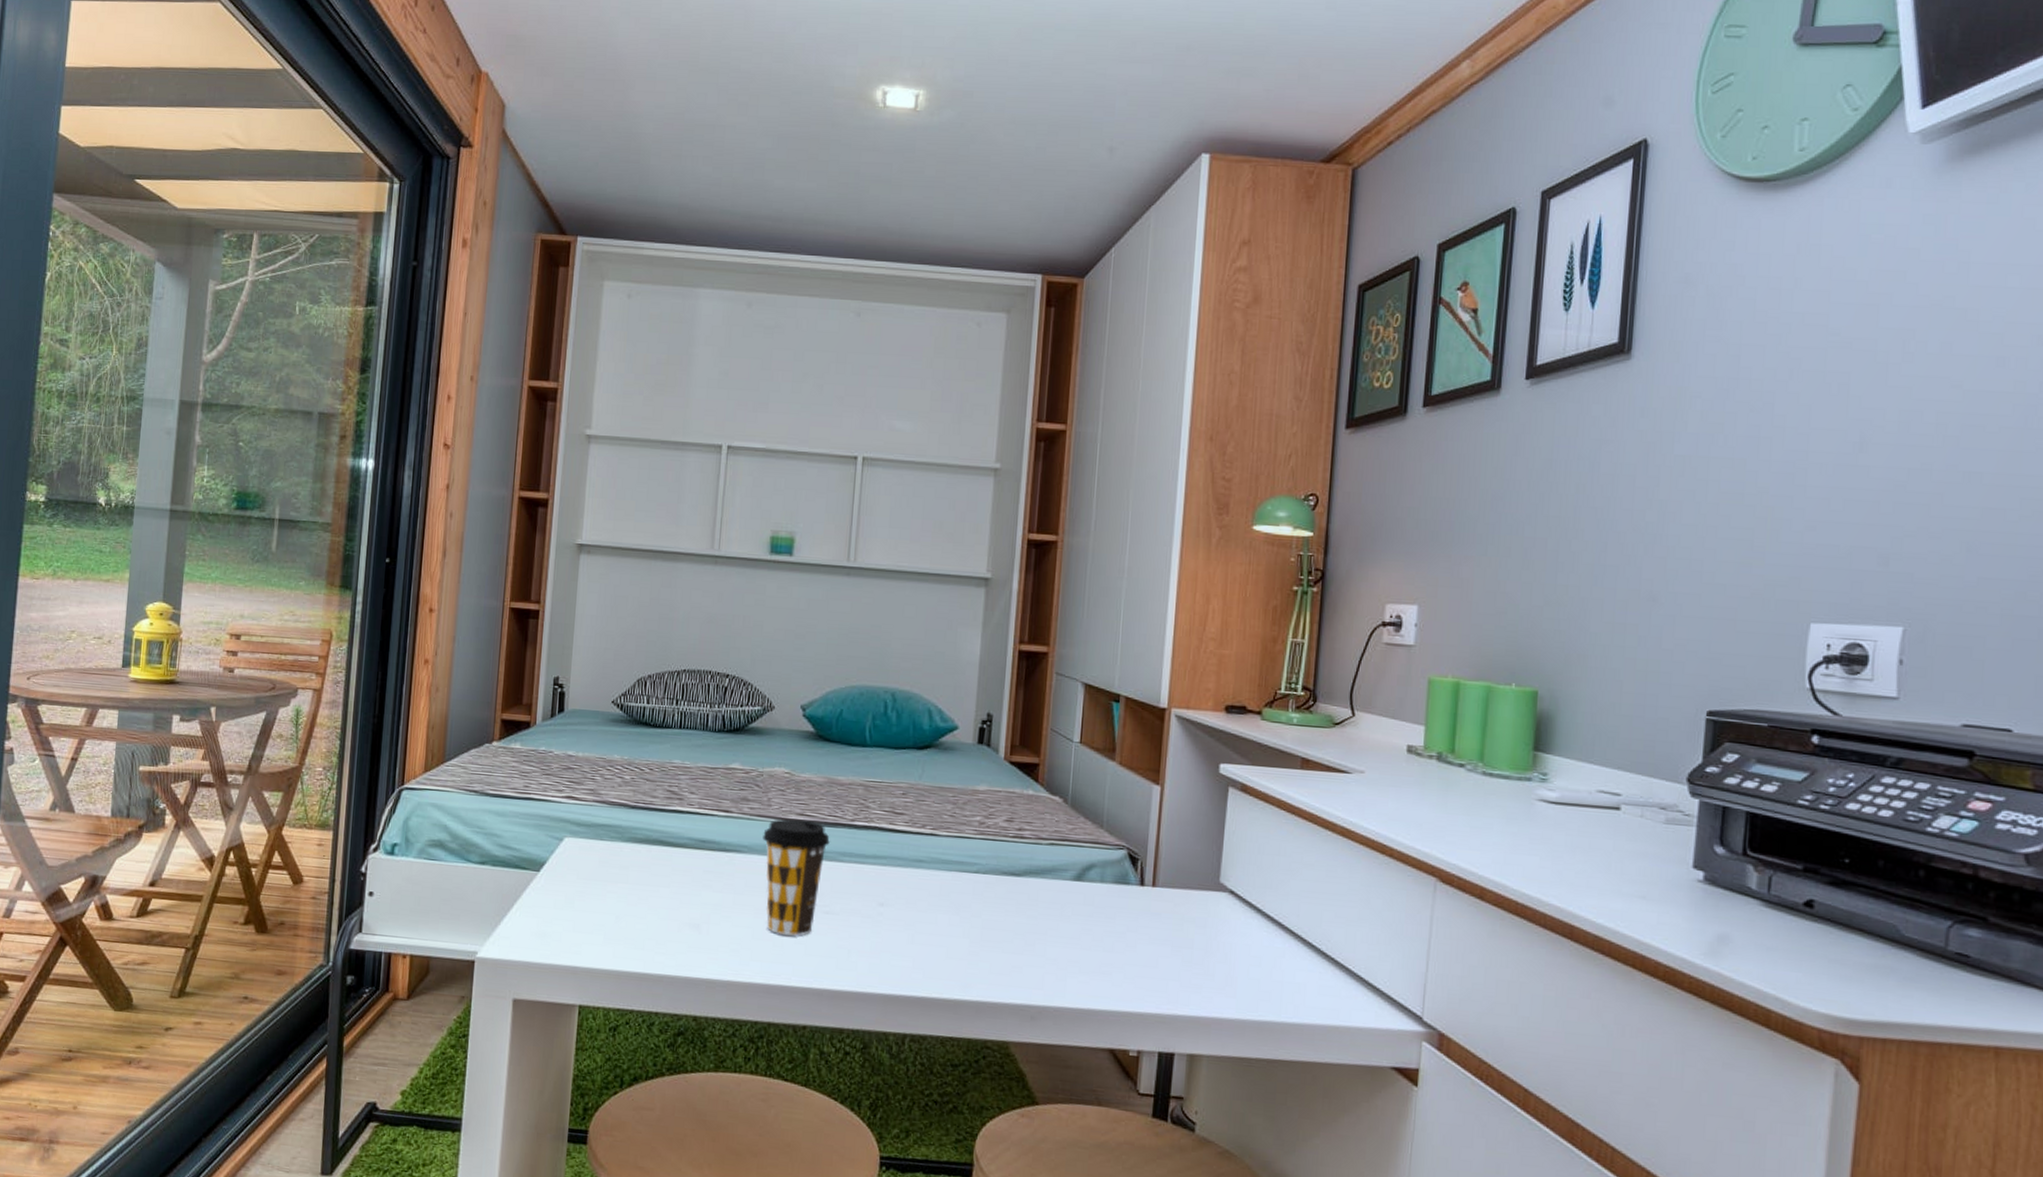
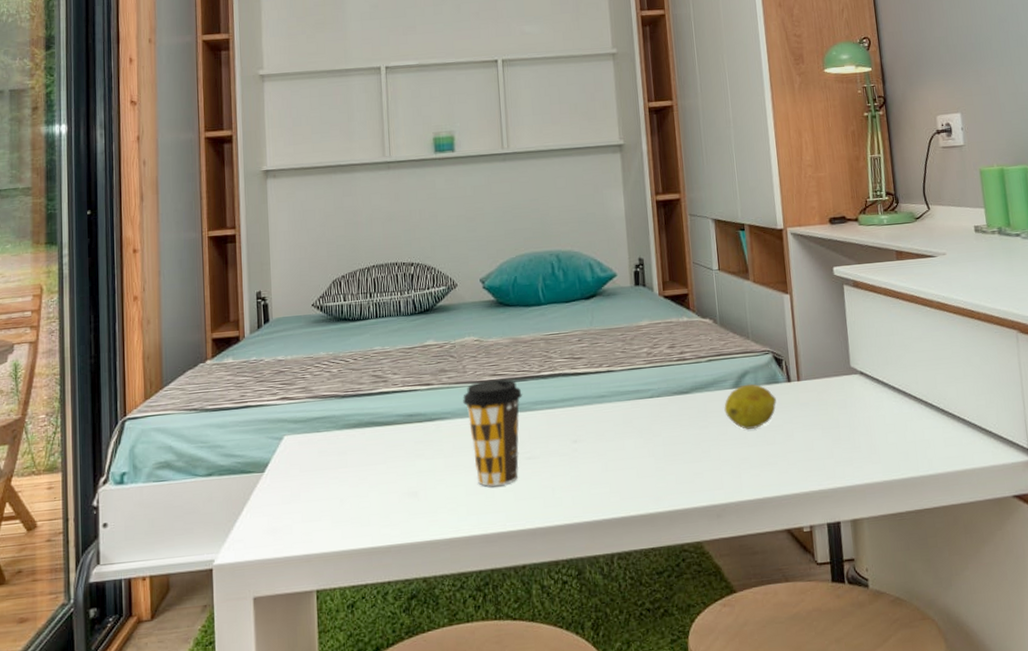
fruit: none [1059,878,1123,930] -> present [724,384,776,429]

